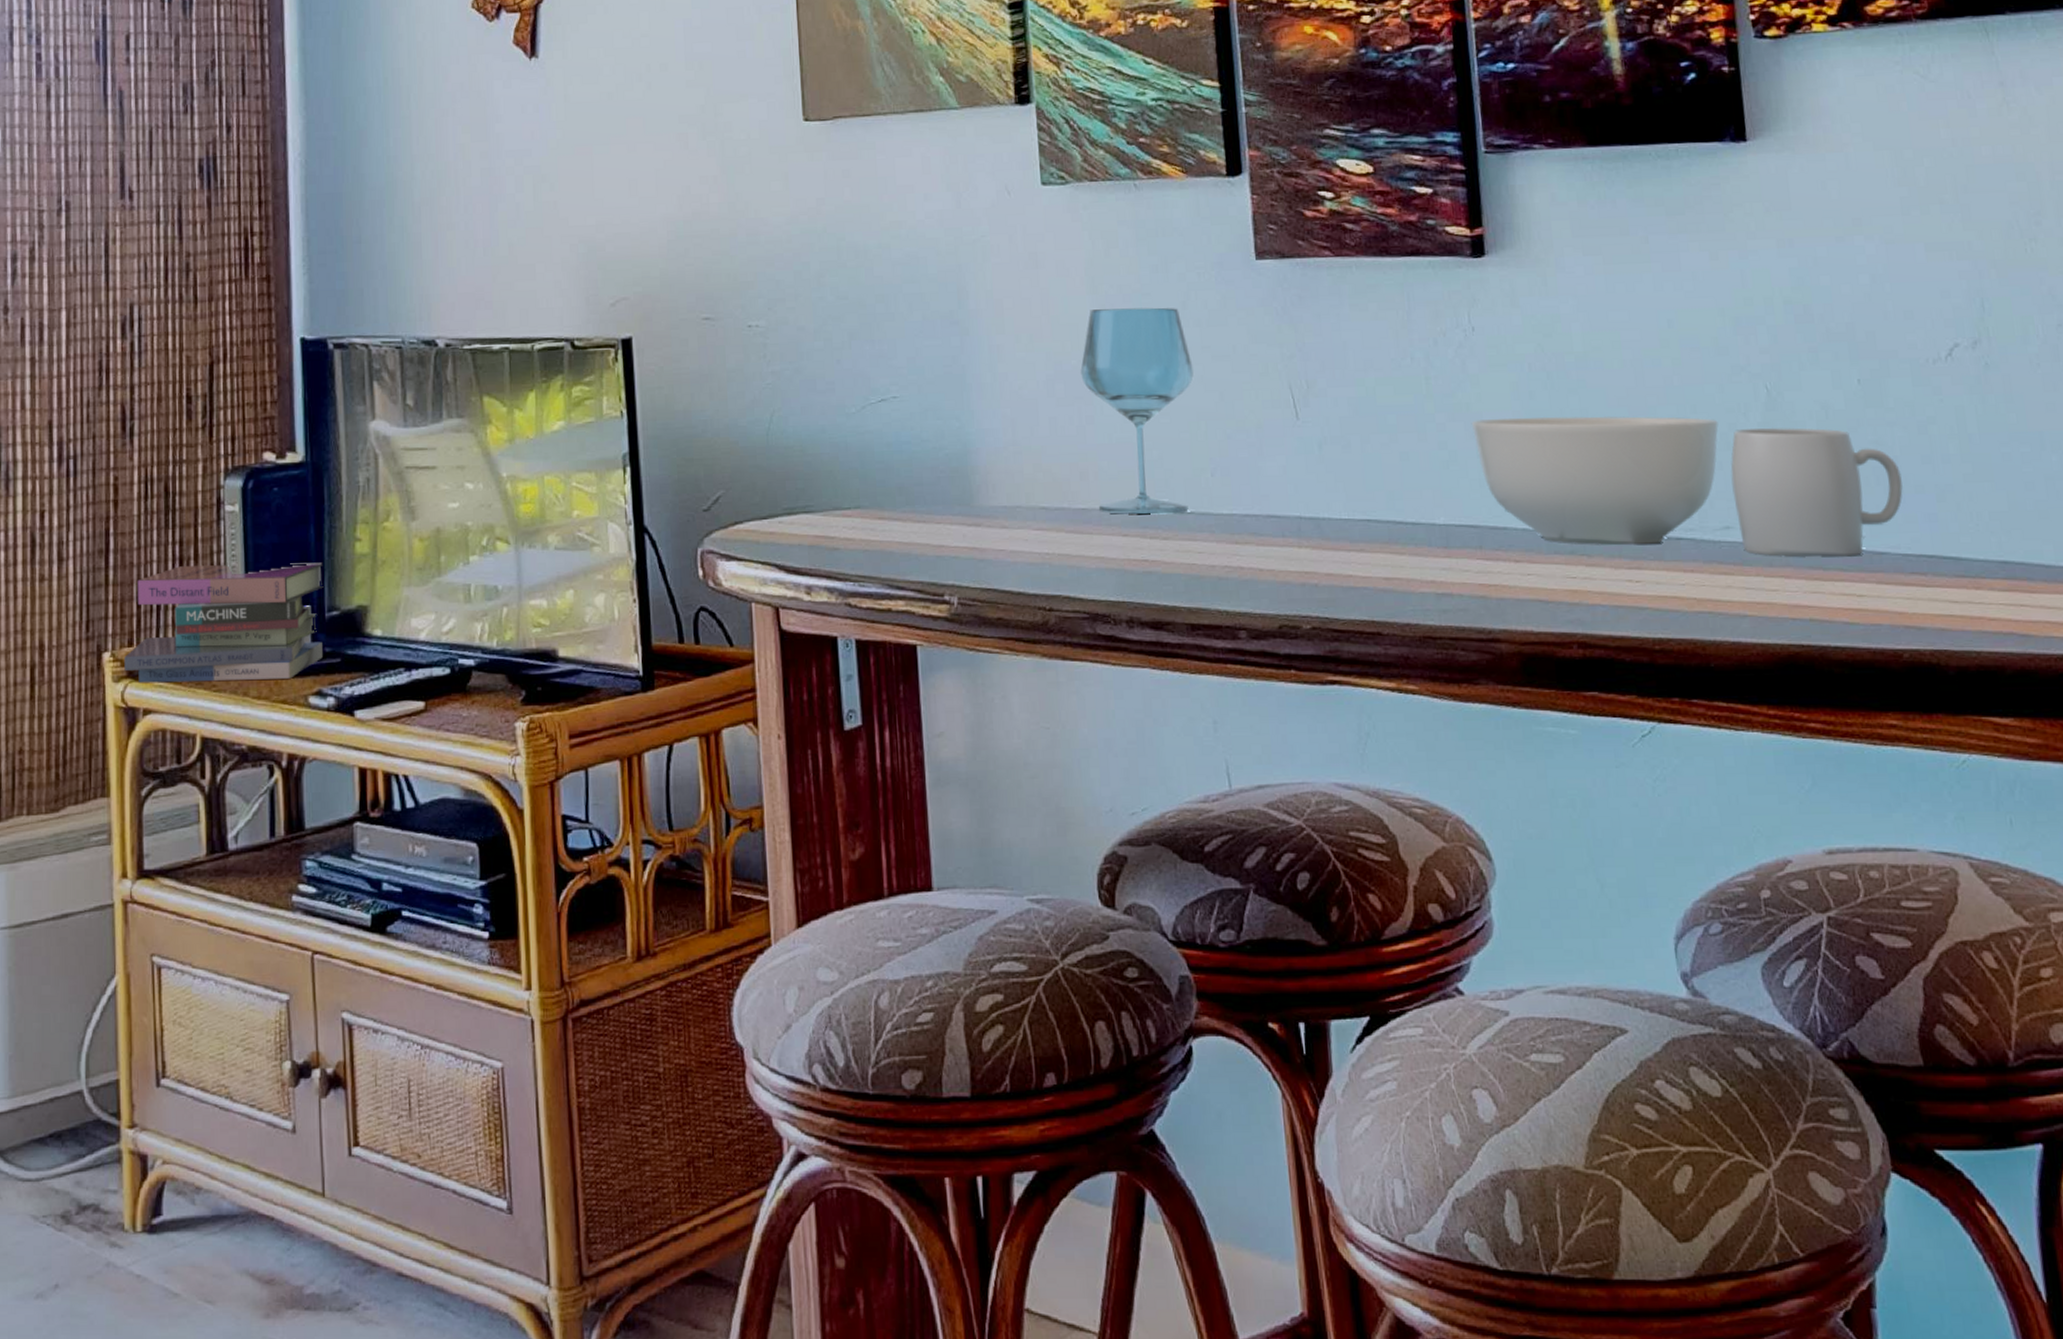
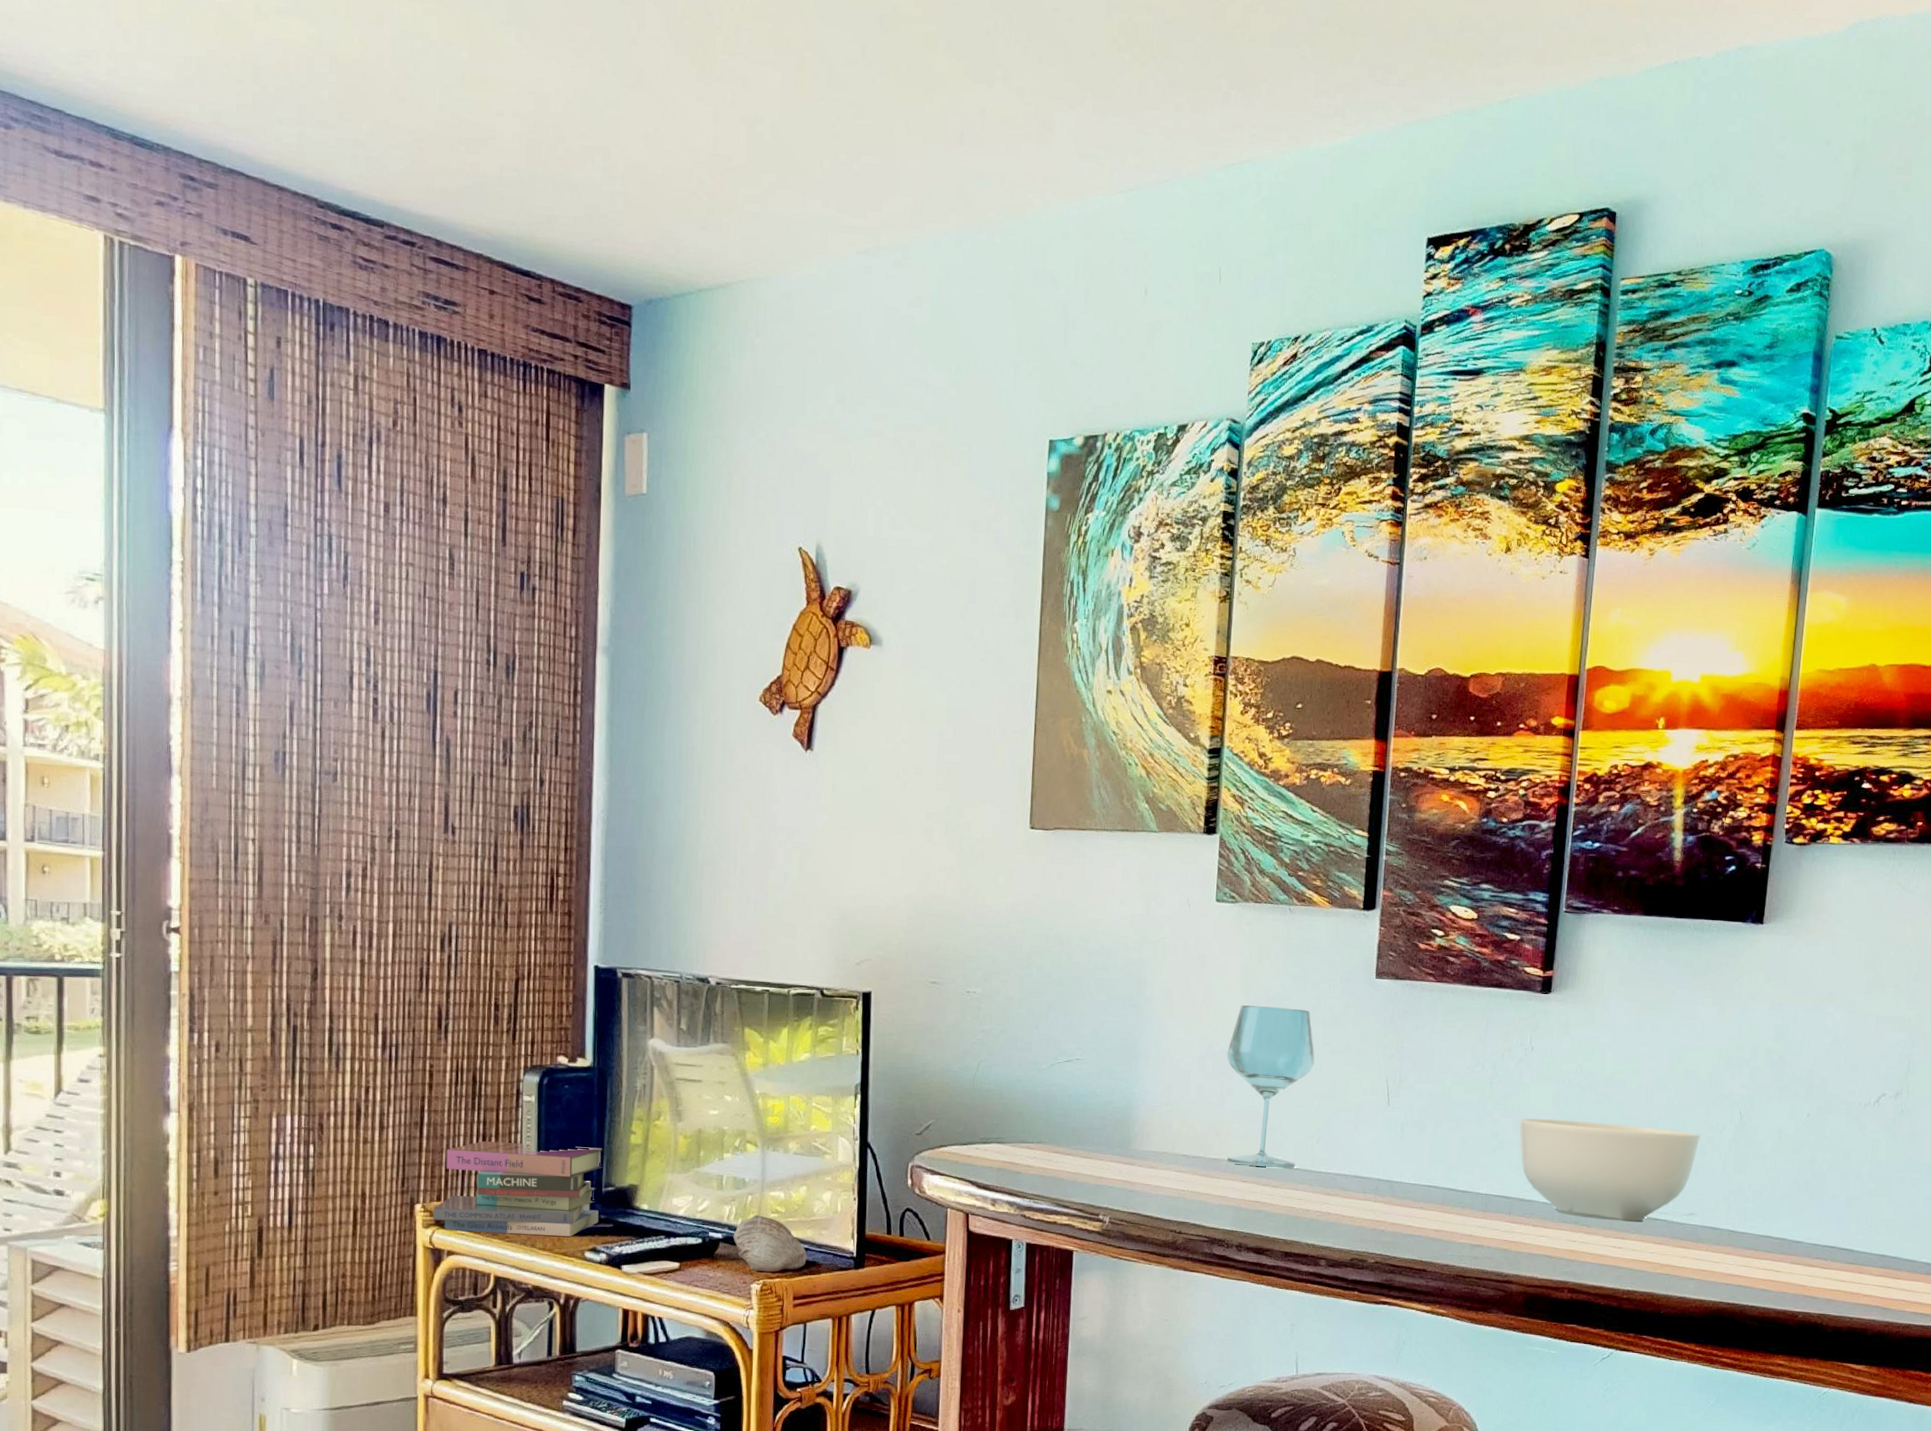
seashell: none [488,631,582,706] -> present [733,1214,807,1273]
mug: present [1730,428,1903,558] -> none [1700,1143,1824,1243]

